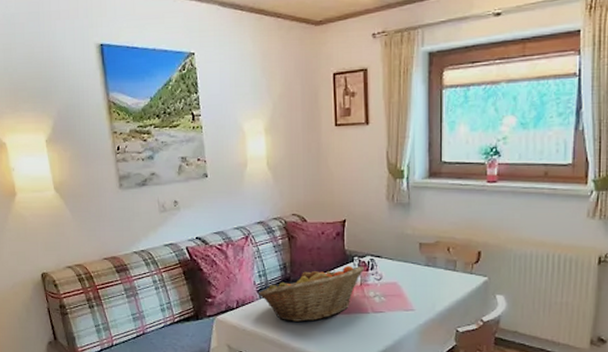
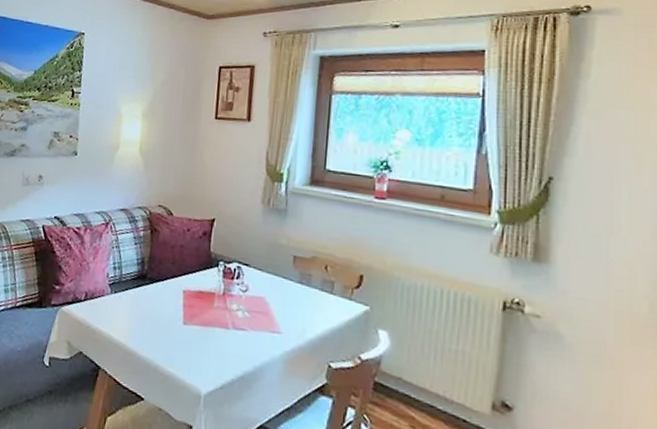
fruit basket: present [259,265,364,322] -> none [110,268,229,329]

